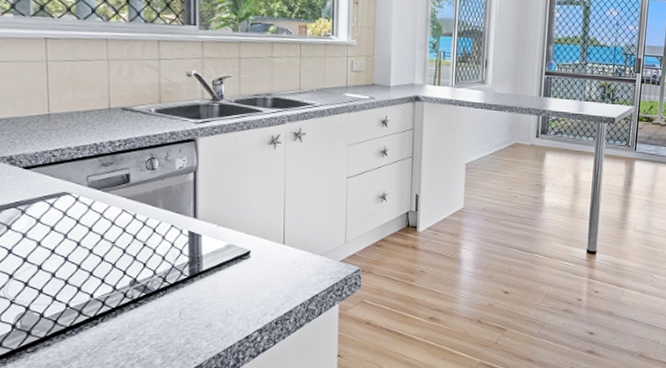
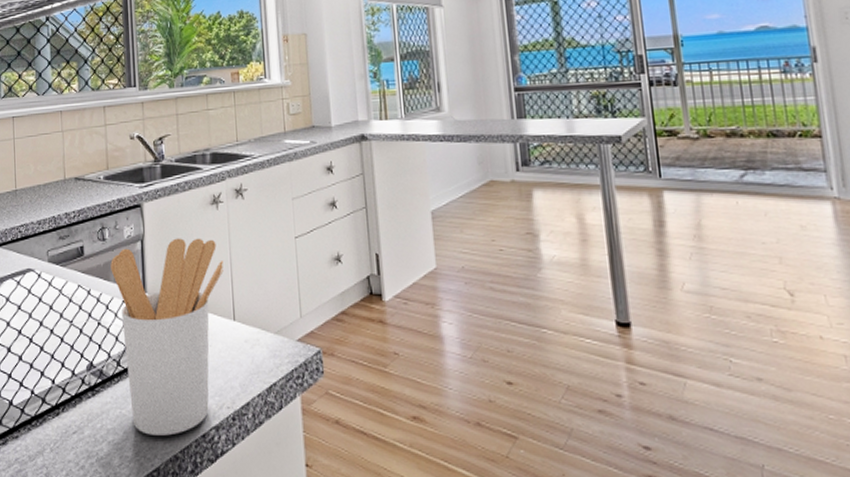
utensil holder: none [159,172,277,338] -> present [110,238,224,436]

